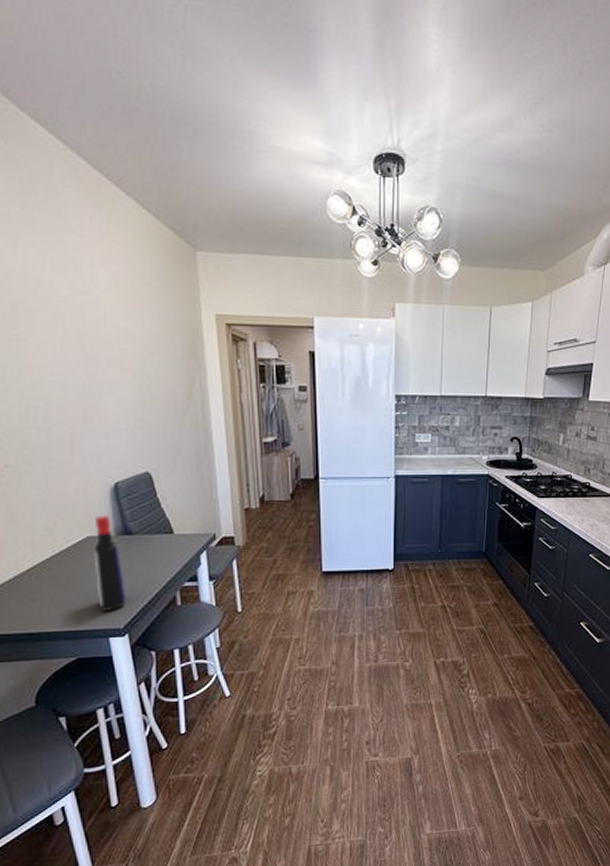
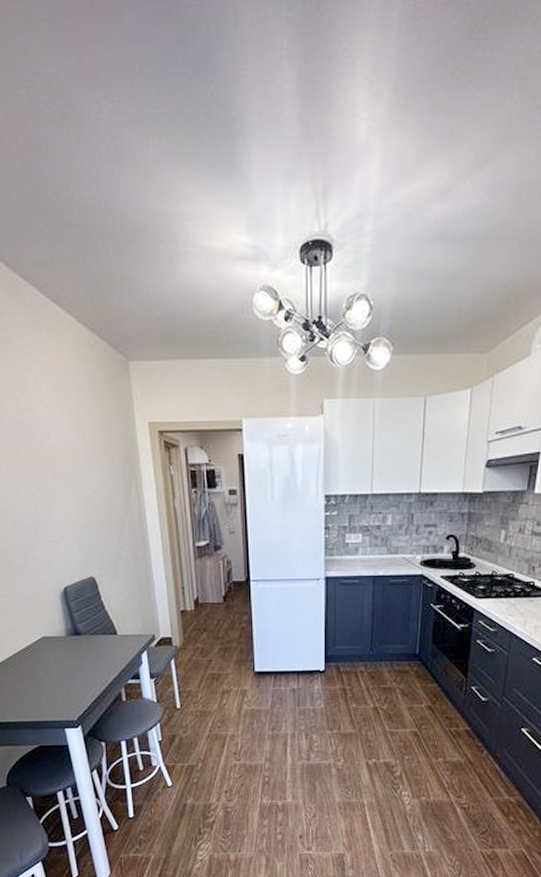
liquor bottle: present [93,515,127,611] -> none [48,617,79,704]

